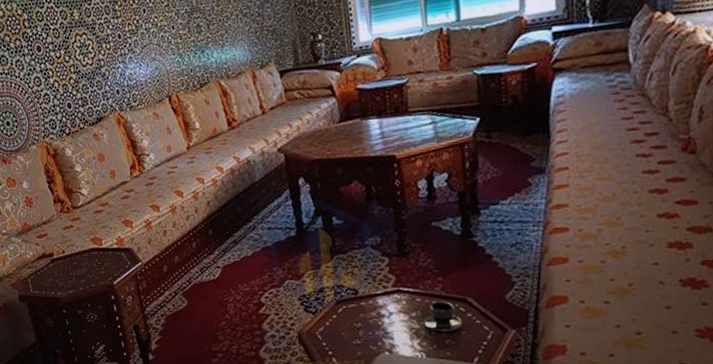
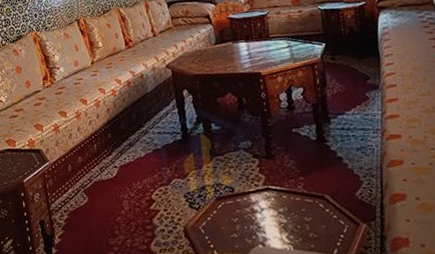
teacup: present [423,301,463,332] -> none [290,198,323,226]

